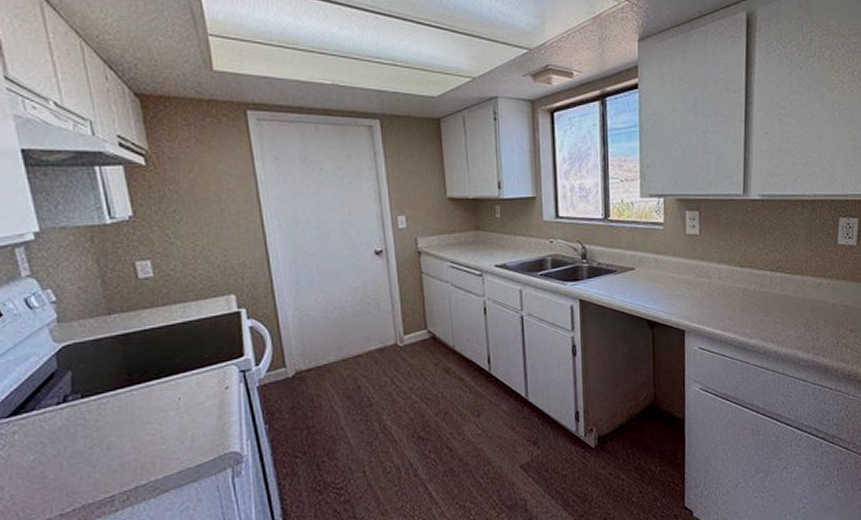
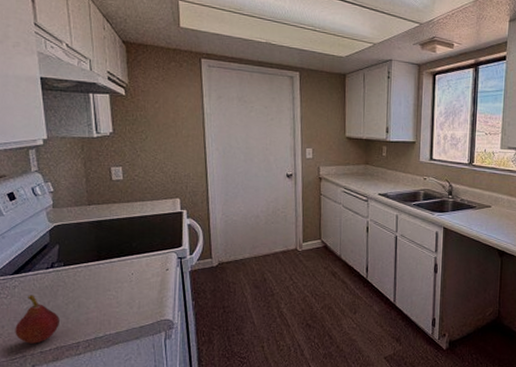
fruit: none [19,441,83,506] -> present [15,295,59,344]

